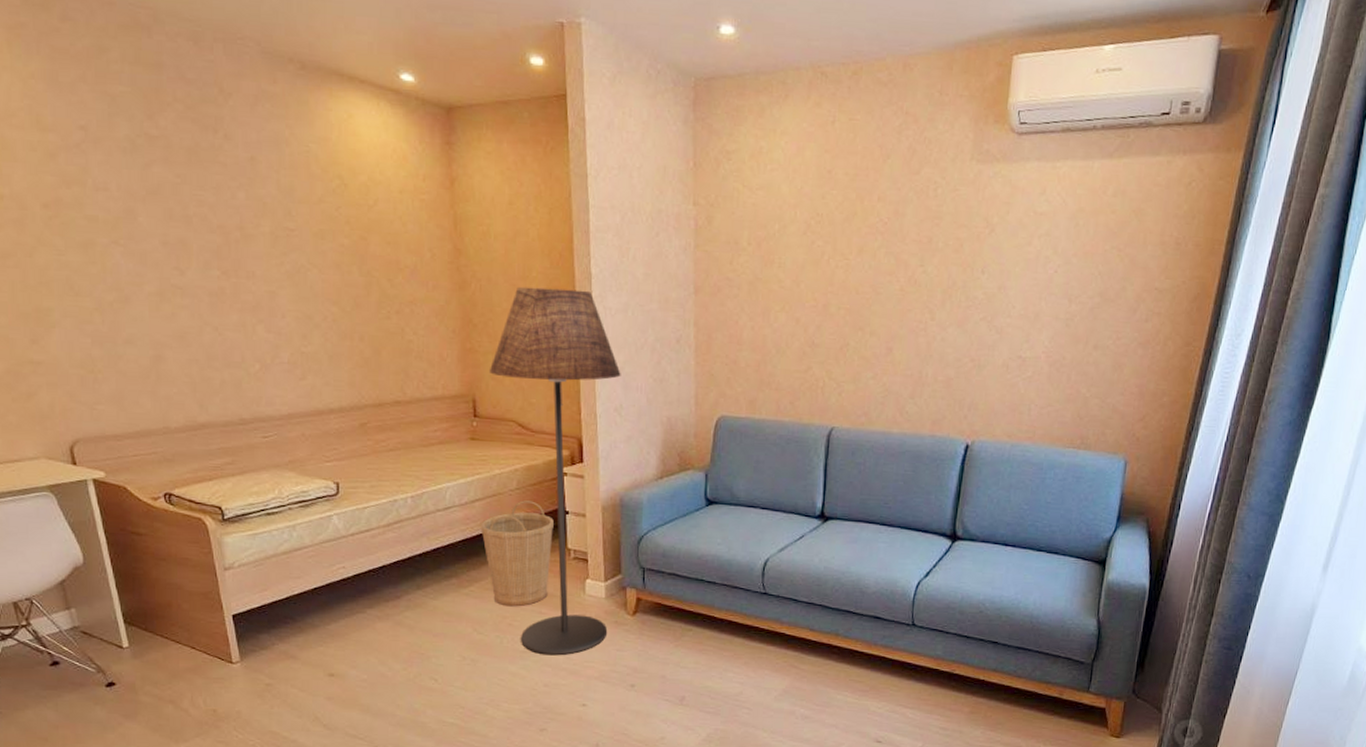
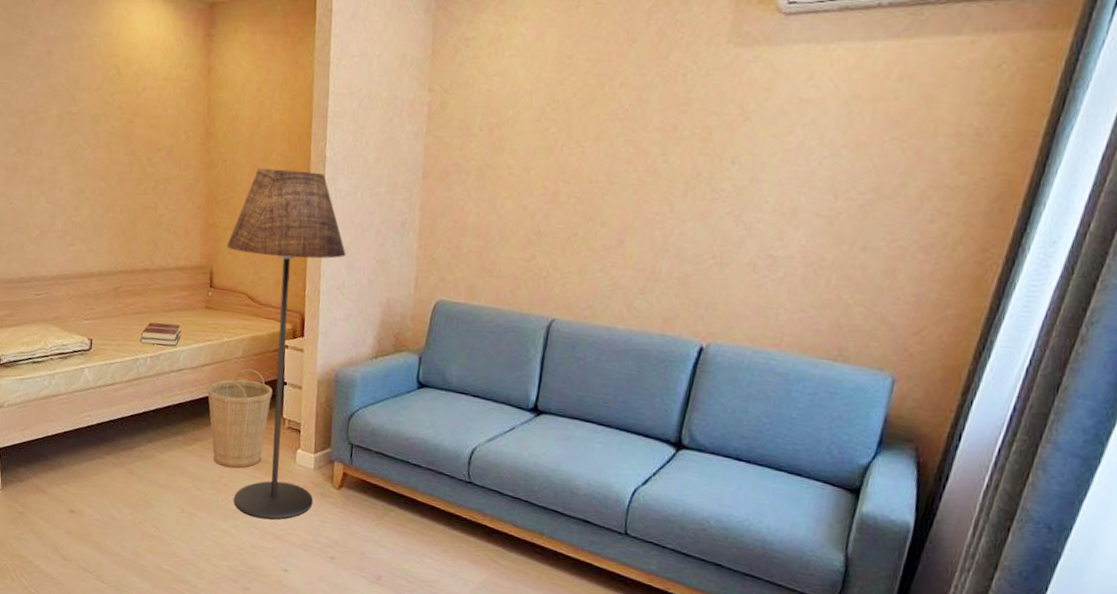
books: none [398,458,445,484] -> present [141,322,182,346]

